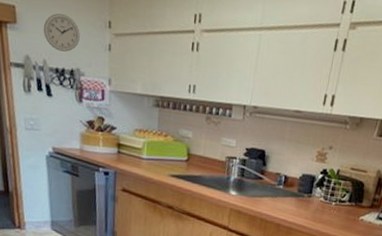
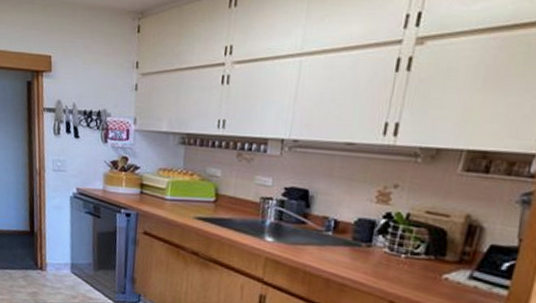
wall clock: present [43,13,80,52] -> none [74,59,108,94]

